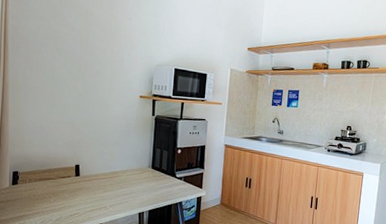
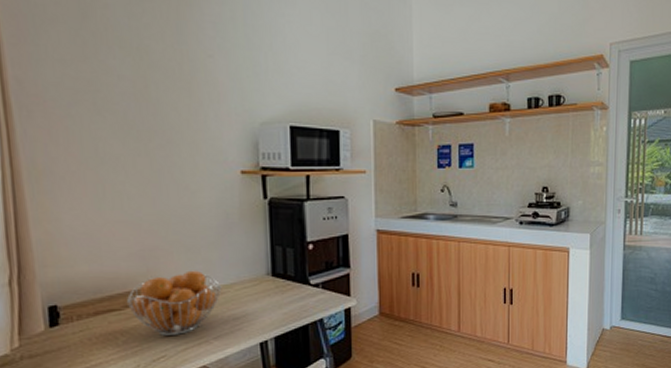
fruit basket: none [60,158,119,201] -> present [127,270,222,336]

